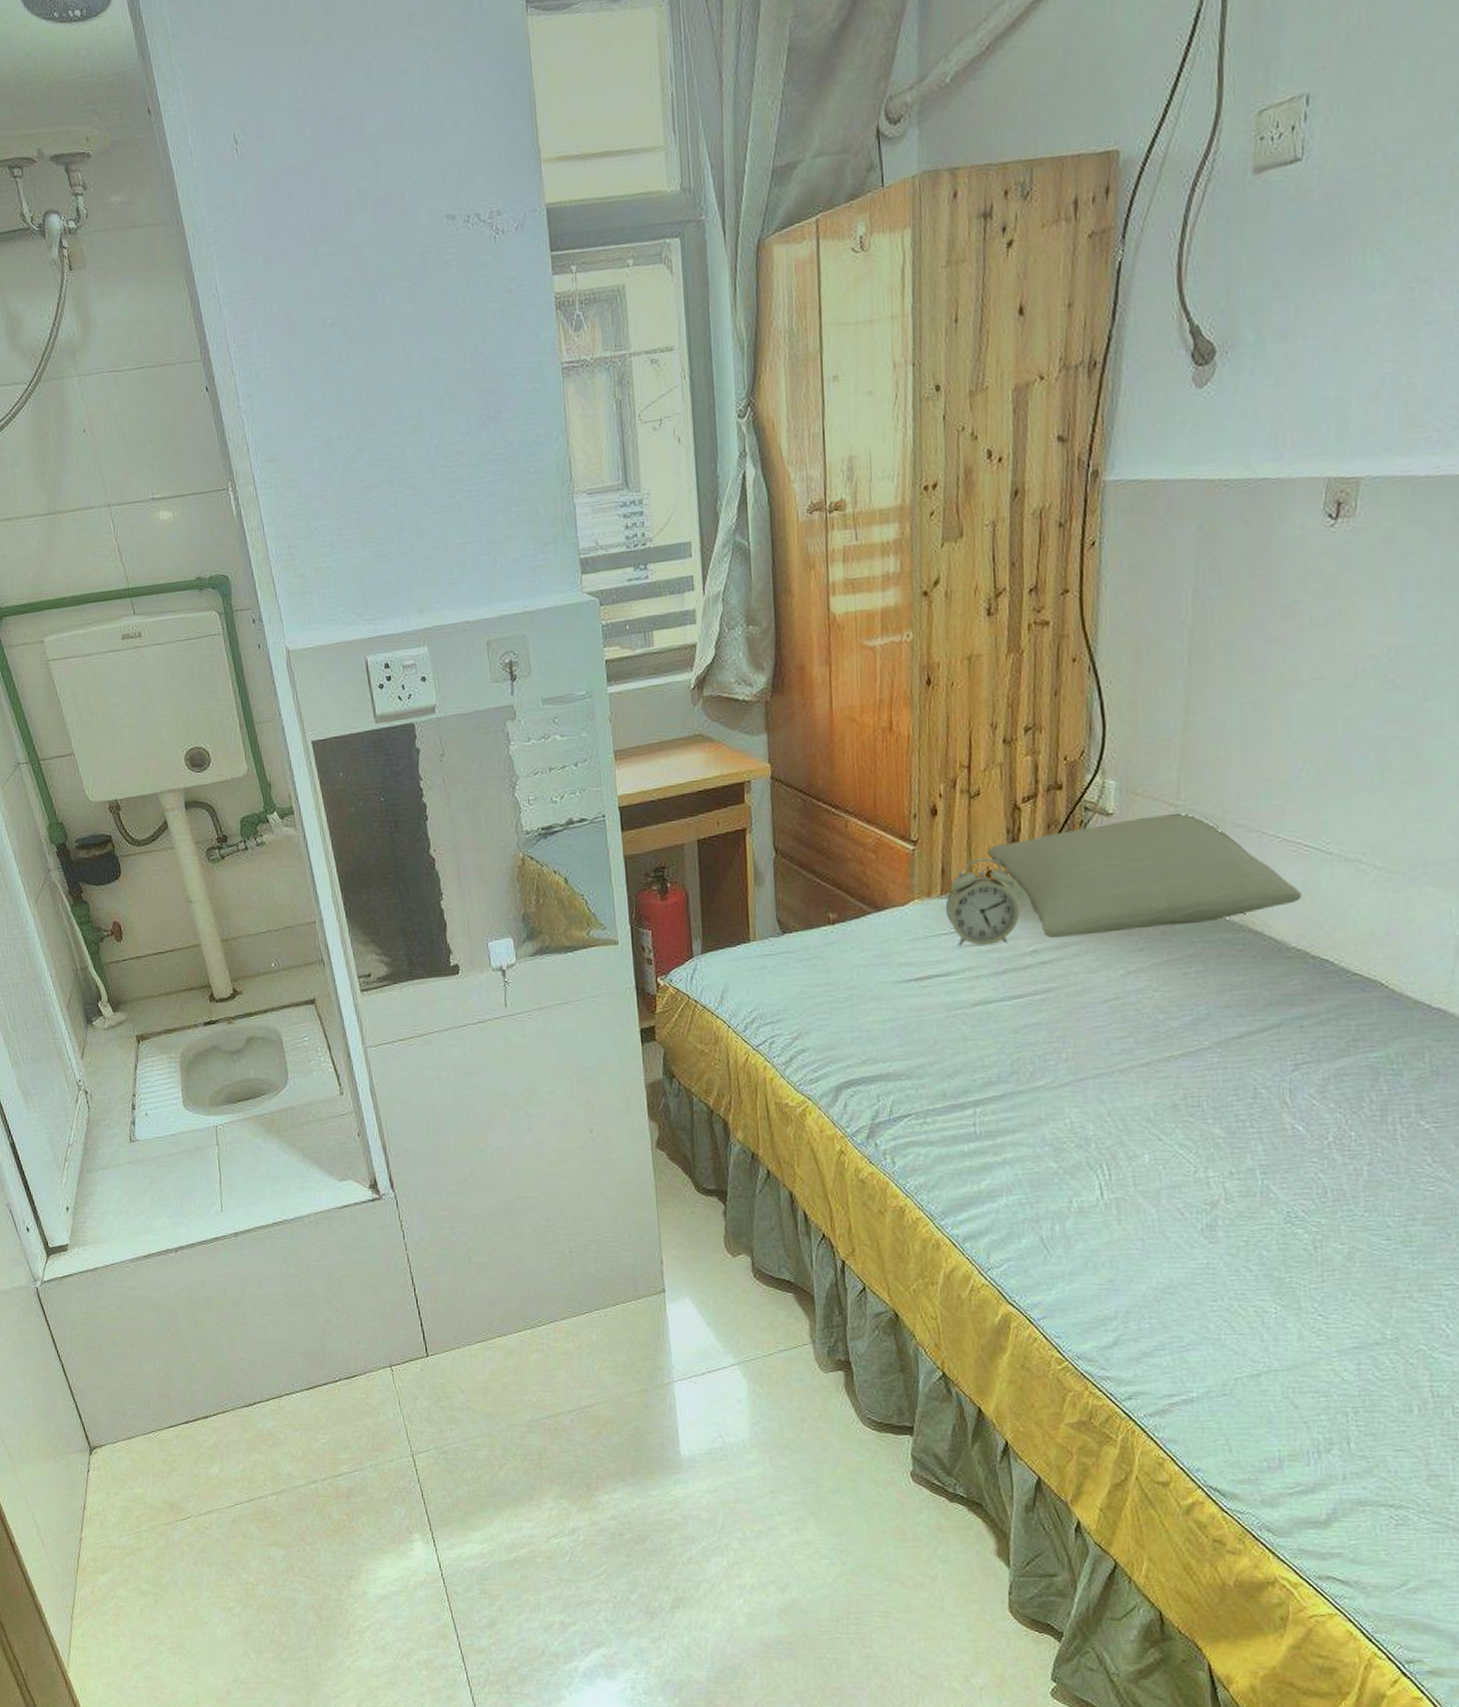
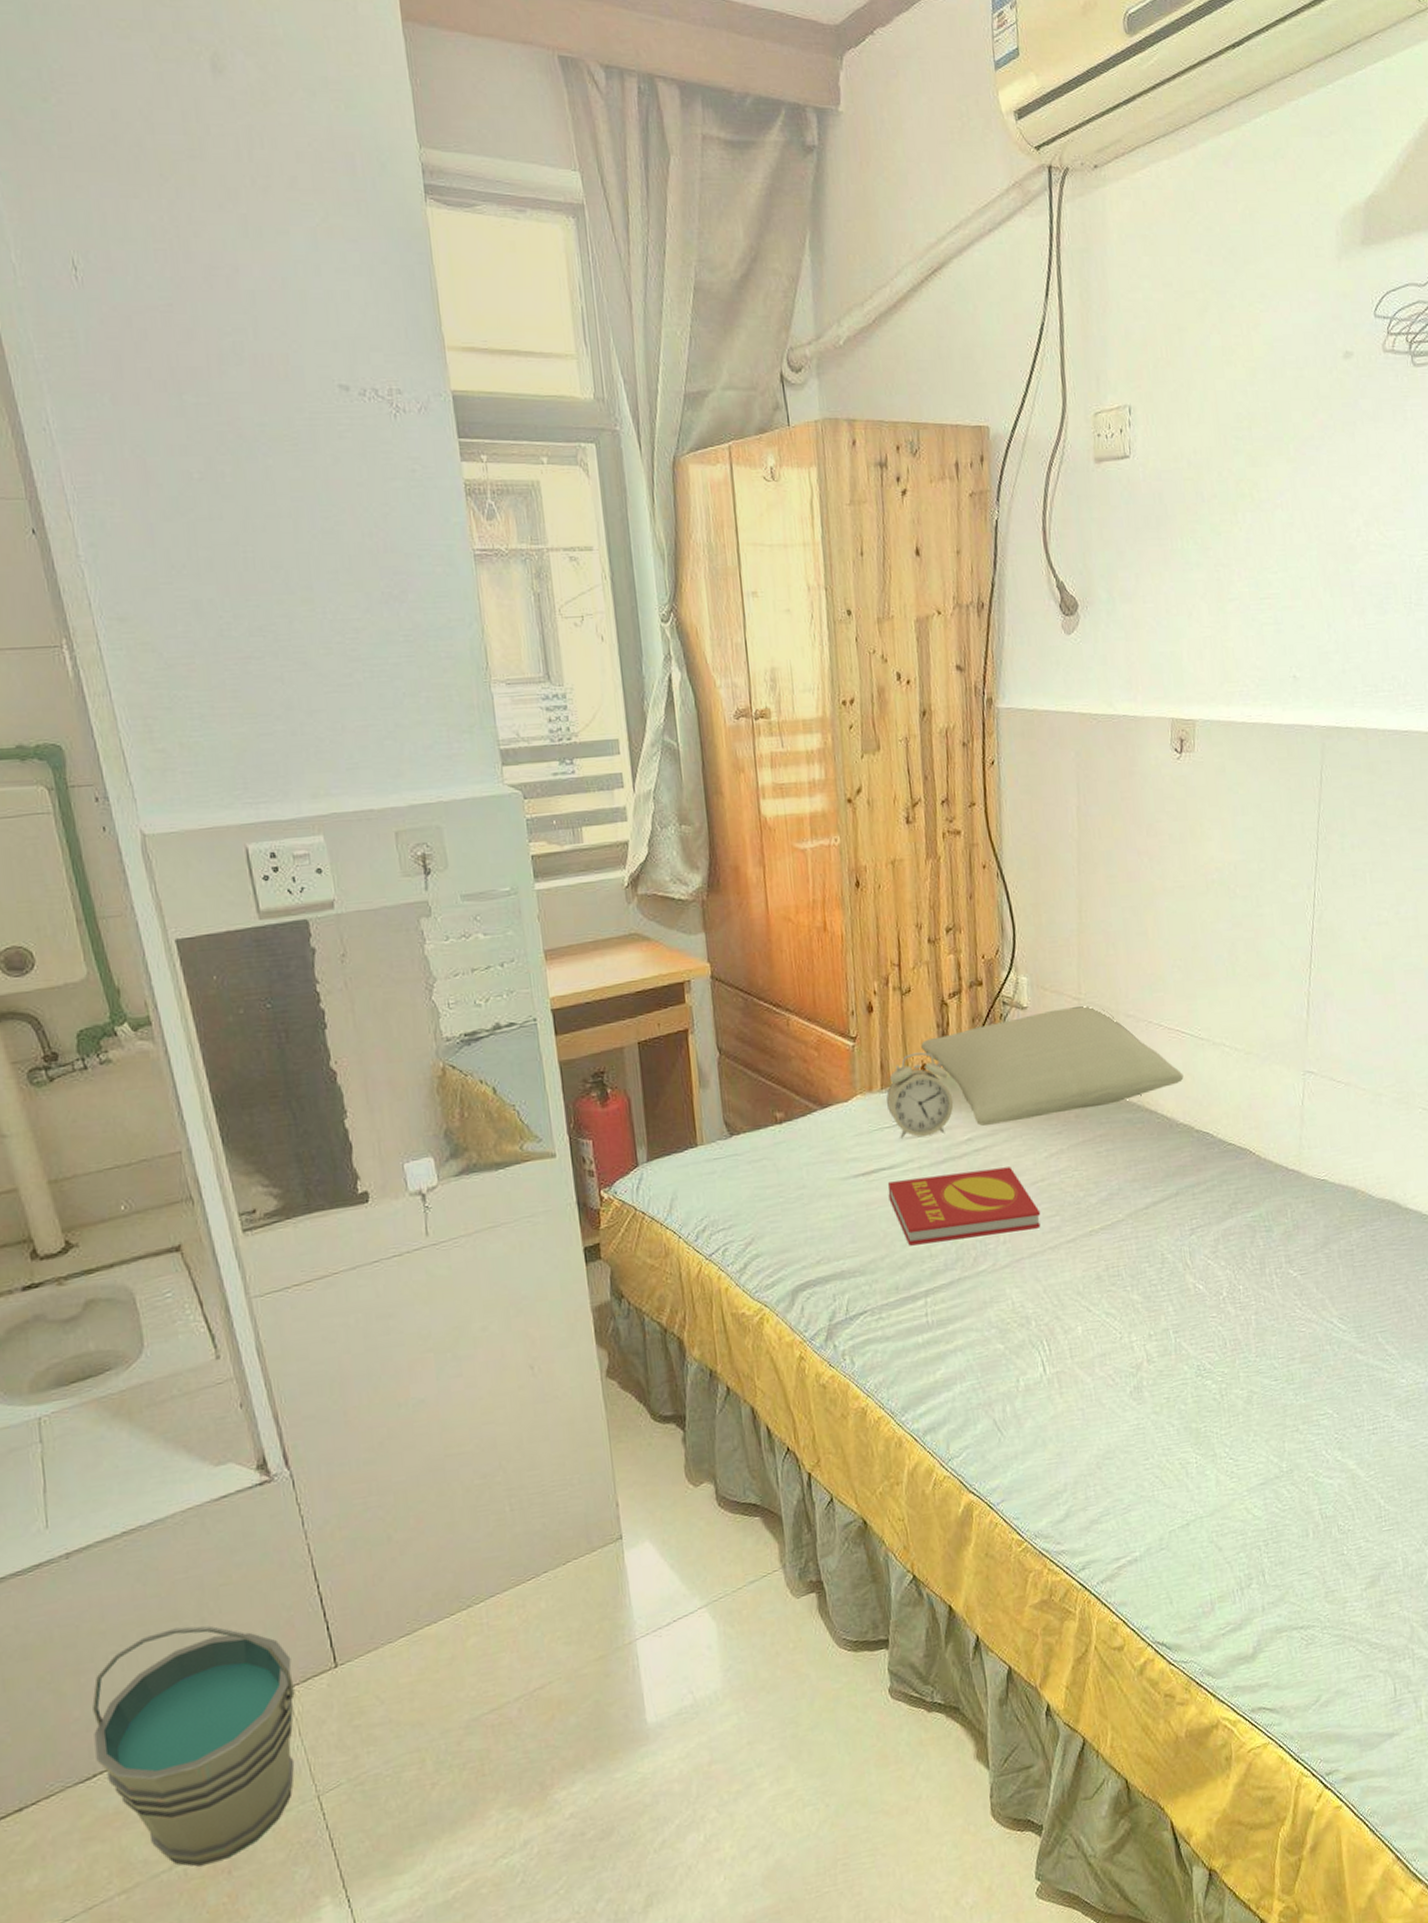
bucket: none [253,1303,396,1488] -> present [92,1625,295,1867]
book: none [941,982,1111,1055] -> present [887,1167,1041,1246]

